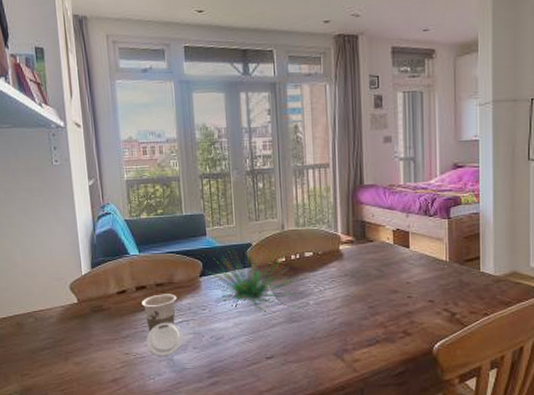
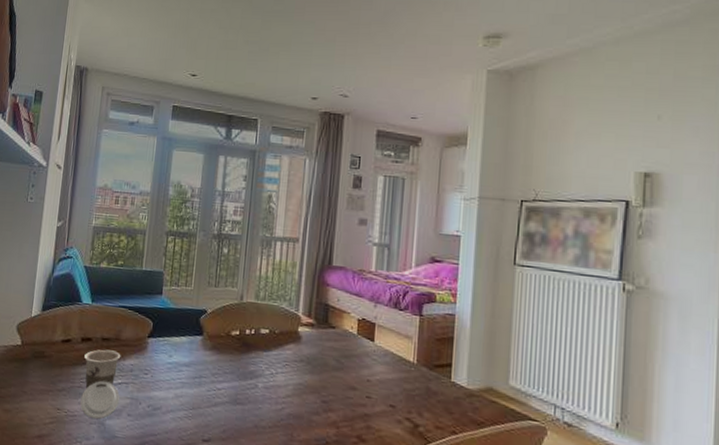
plant: present [200,225,307,312] -> none [149,292,259,394]

